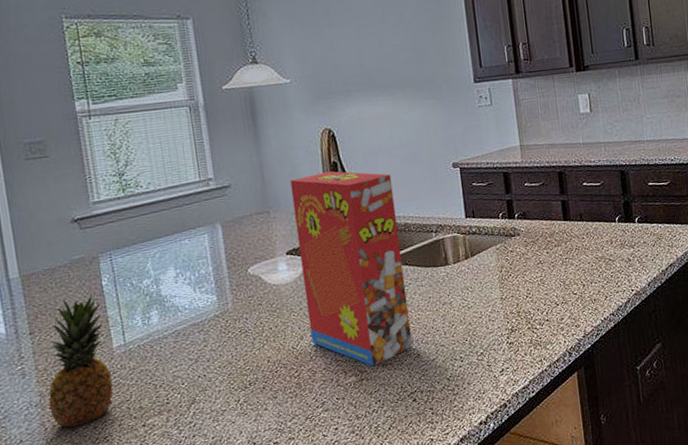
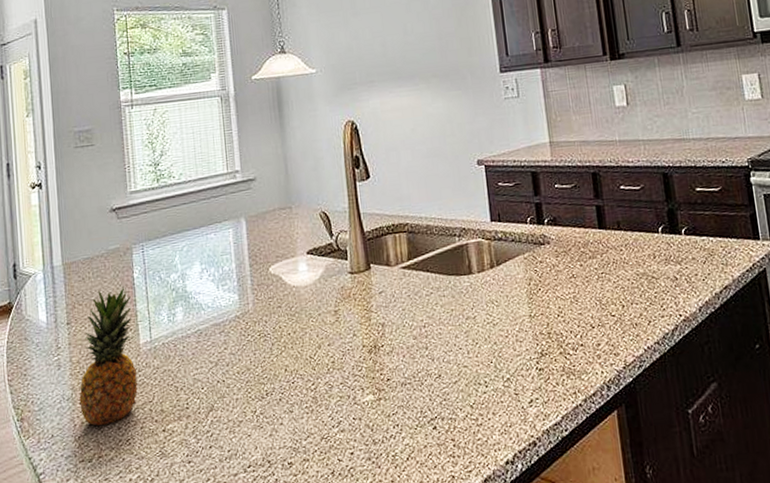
cereal box: present [290,171,413,367] -> none [312,165,434,385]

